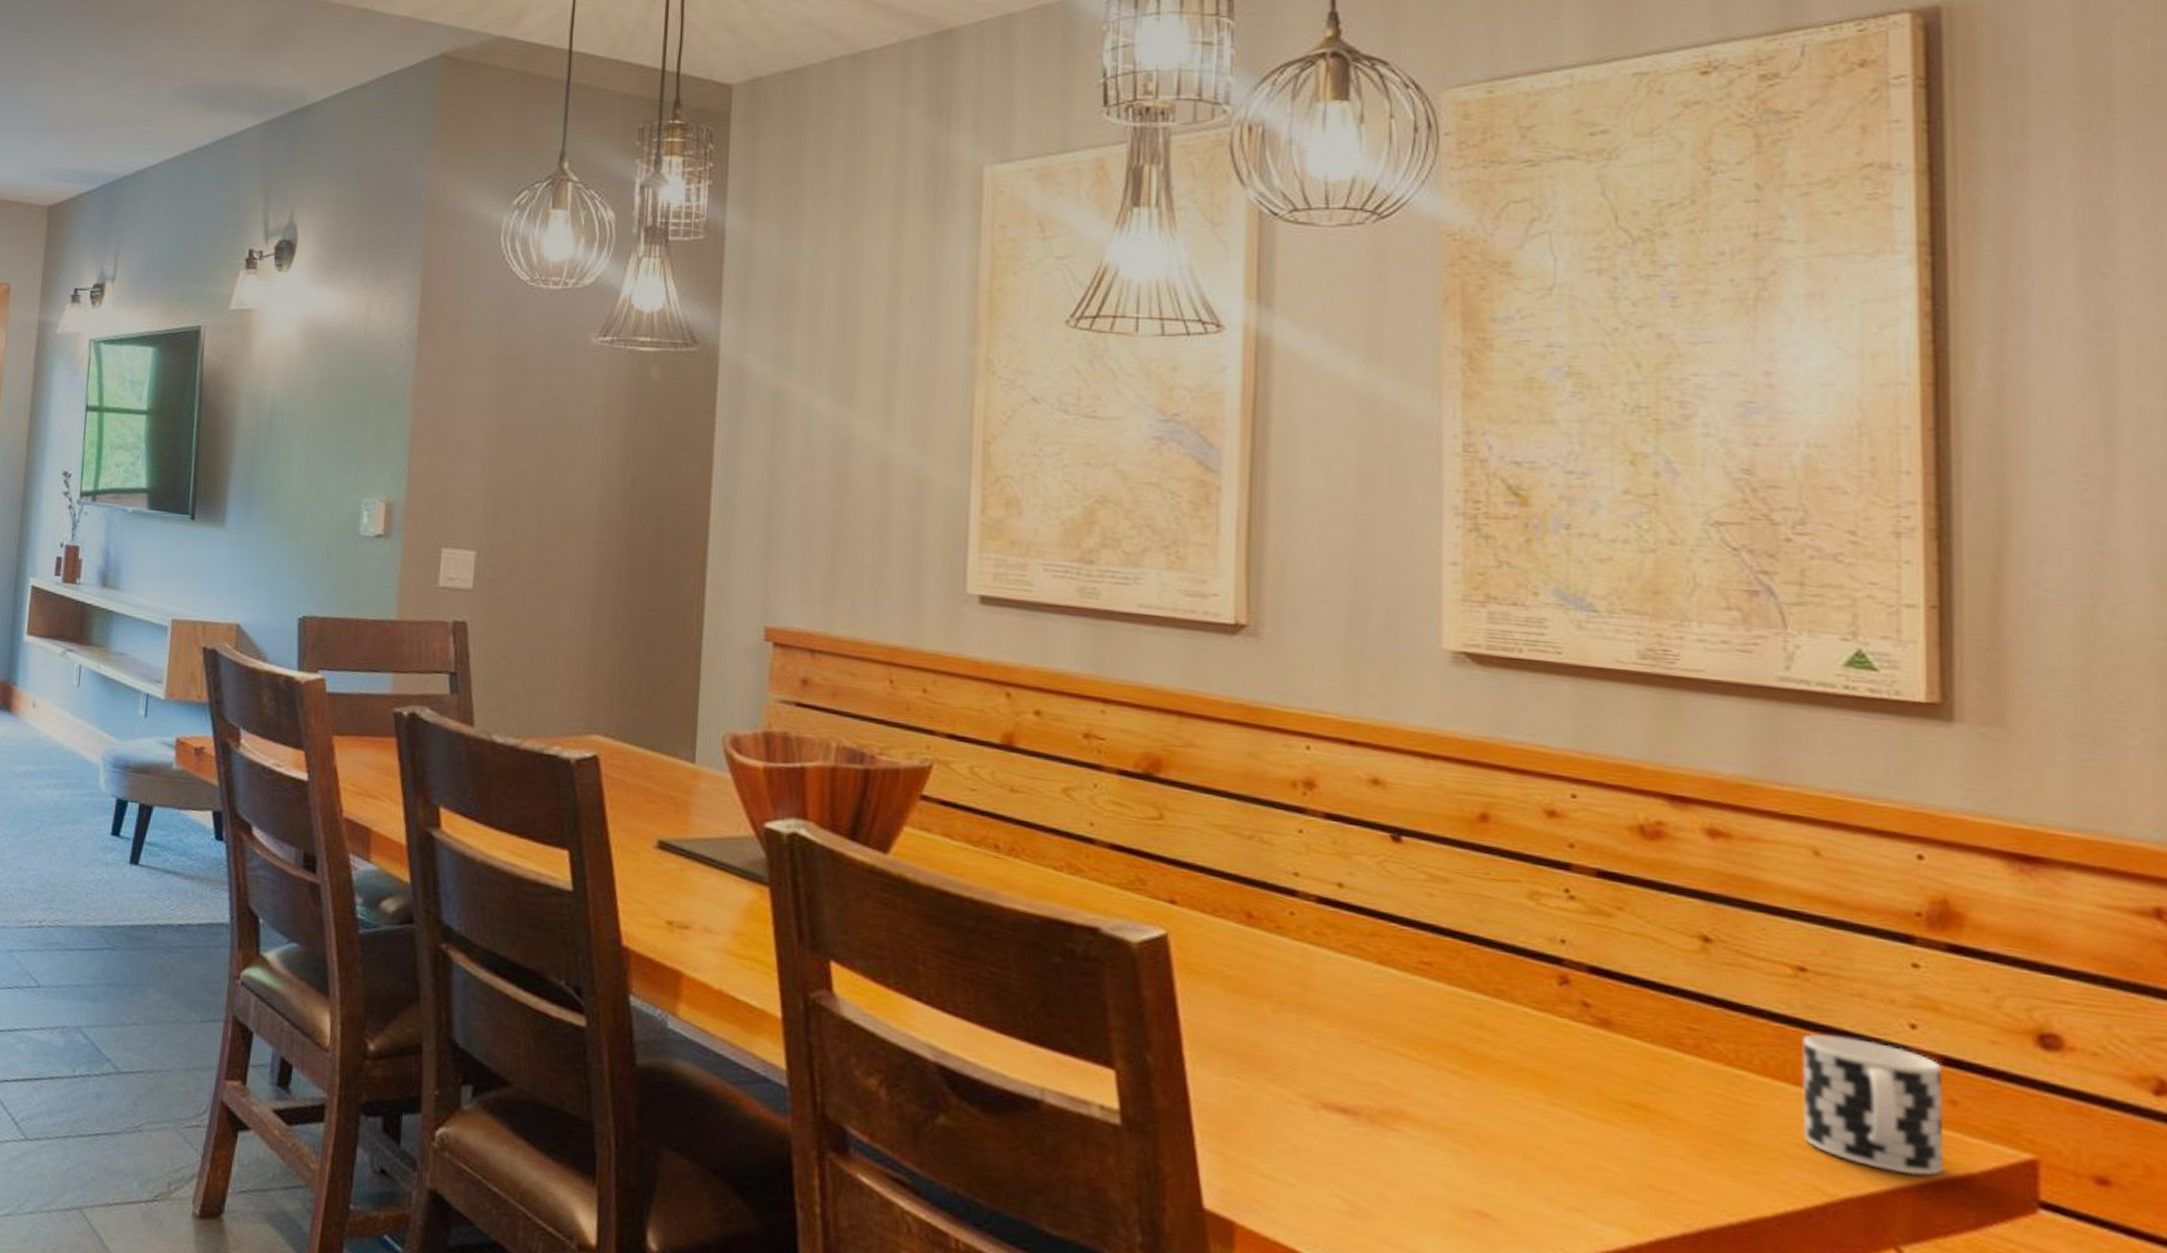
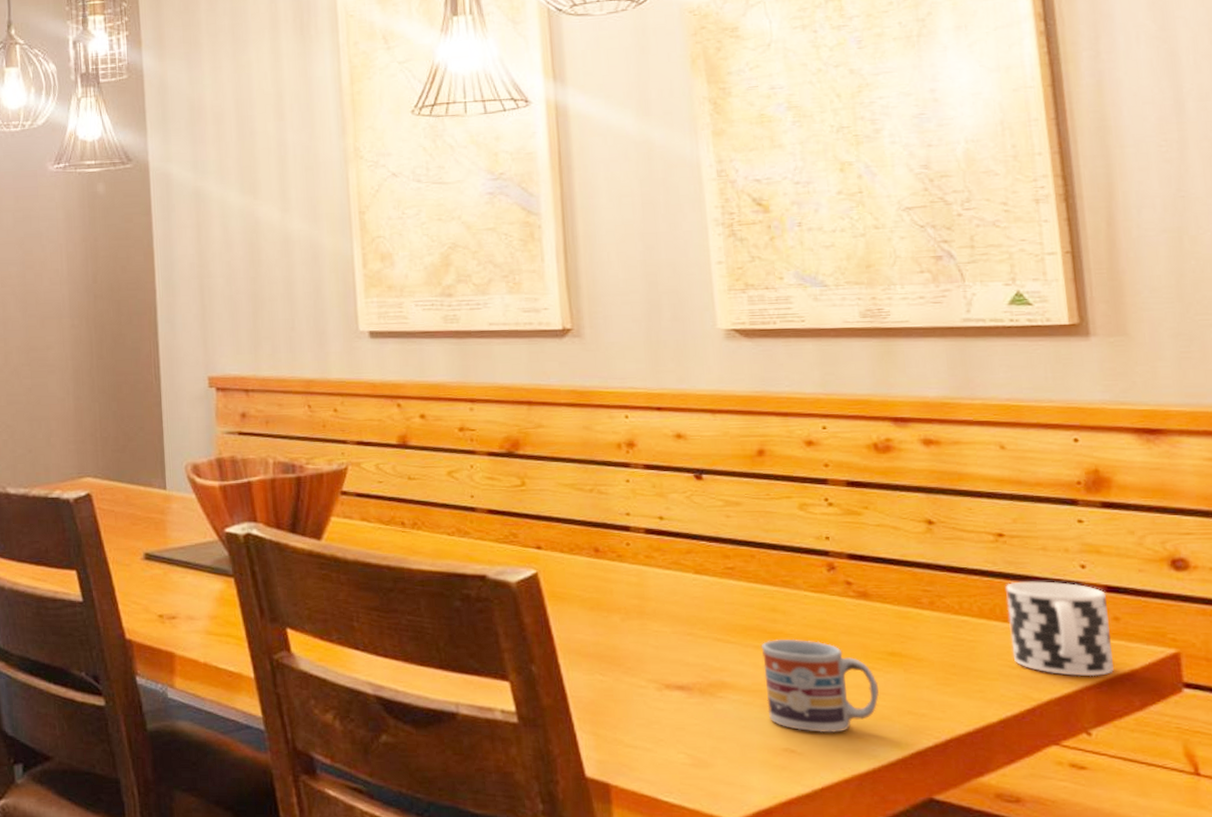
cup: none [1457,1064,1612,1199] -> present [761,638,879,733]

